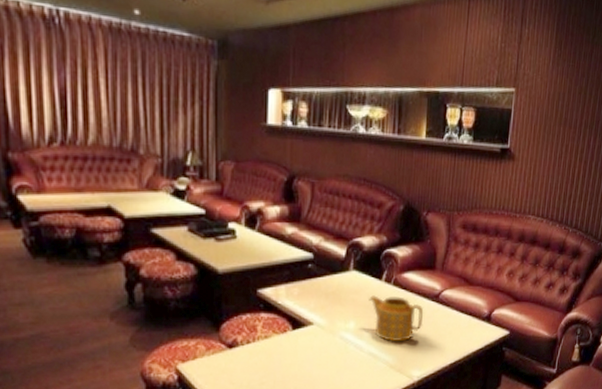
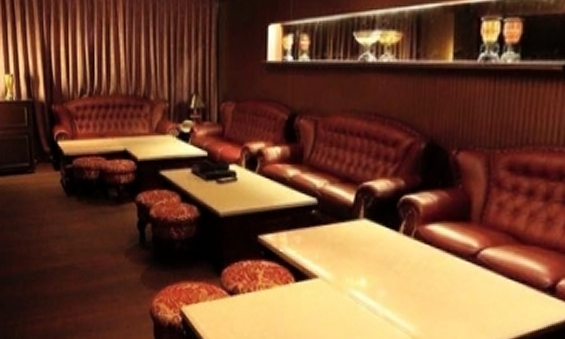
teapot: present [369,295,424,341] -> none [383,249,456,308]

